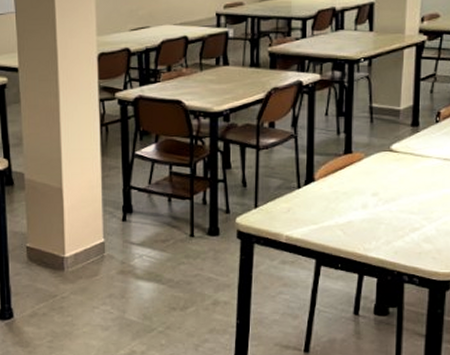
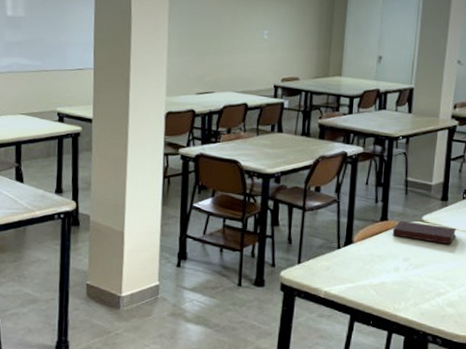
notebook: none [358,152,431,175] -> present [392,220,457,245]

